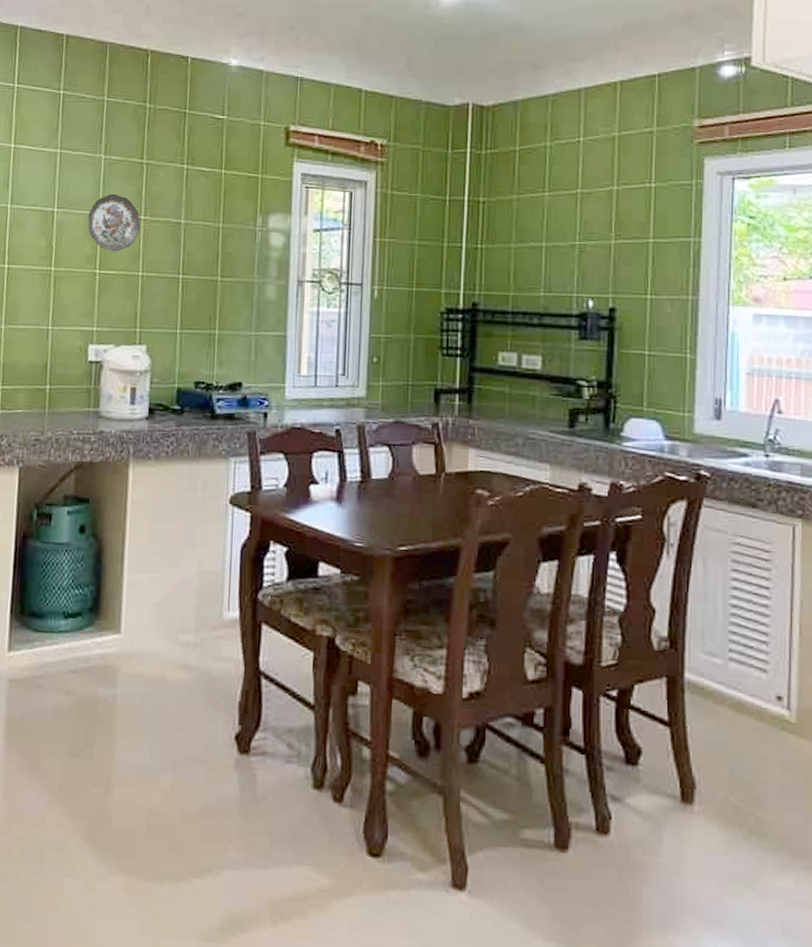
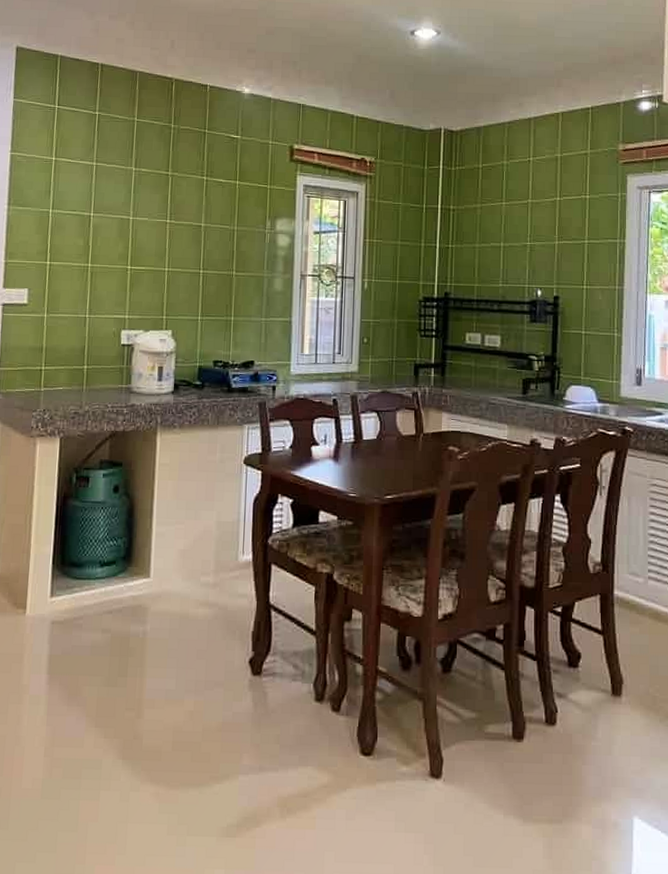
decorative plate: present [87,193,141,252] -> none [120,200,167,251]

